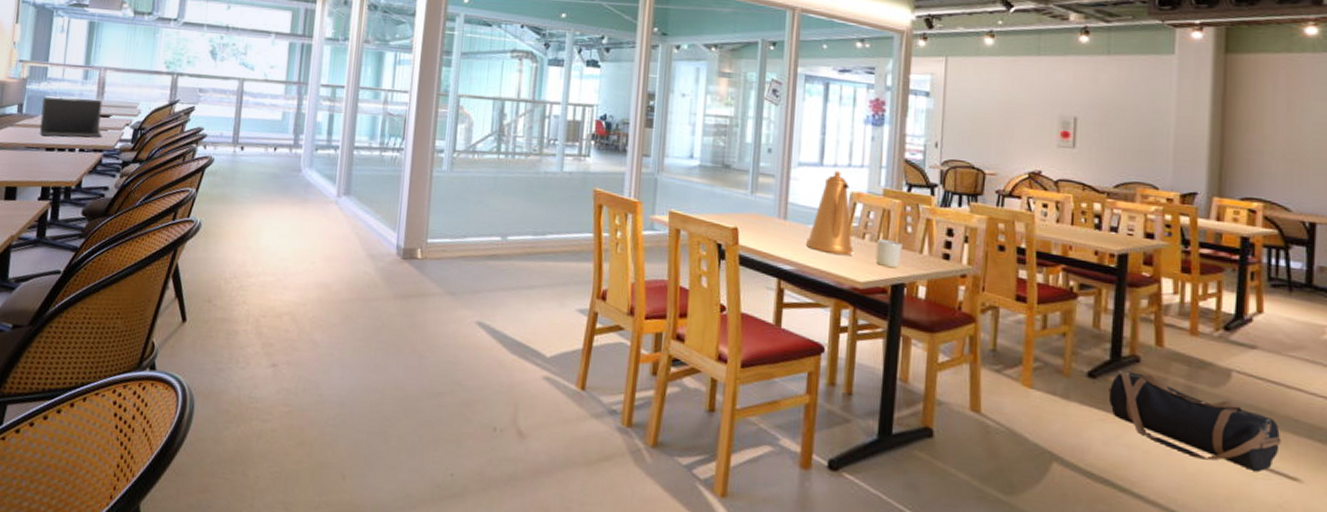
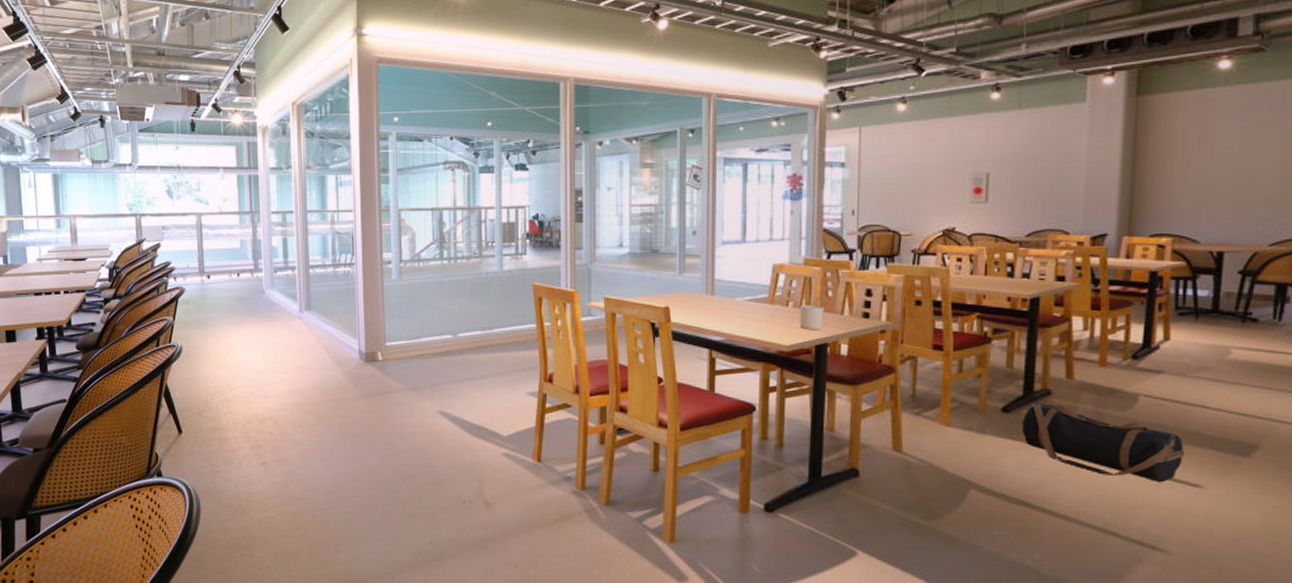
laptop computer: present [39,97,103,138] -> none [24,245,82,283]
coffee pot: present [806,171,854,256] -> none [734,246,779,323]

